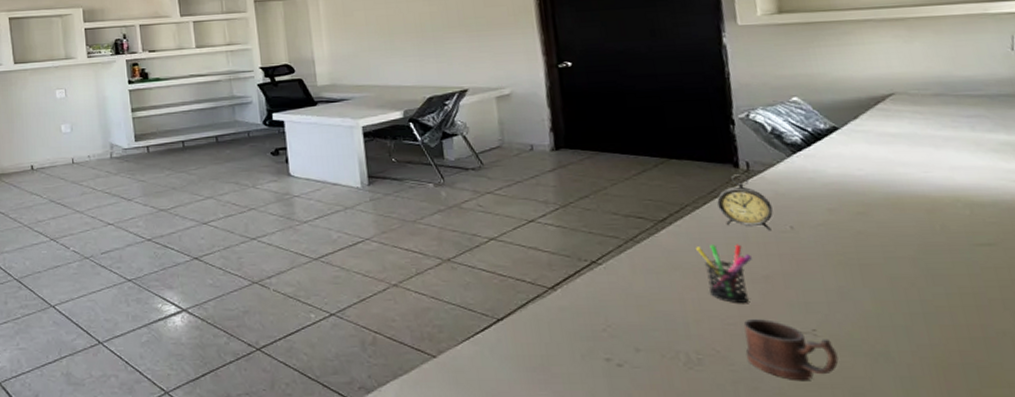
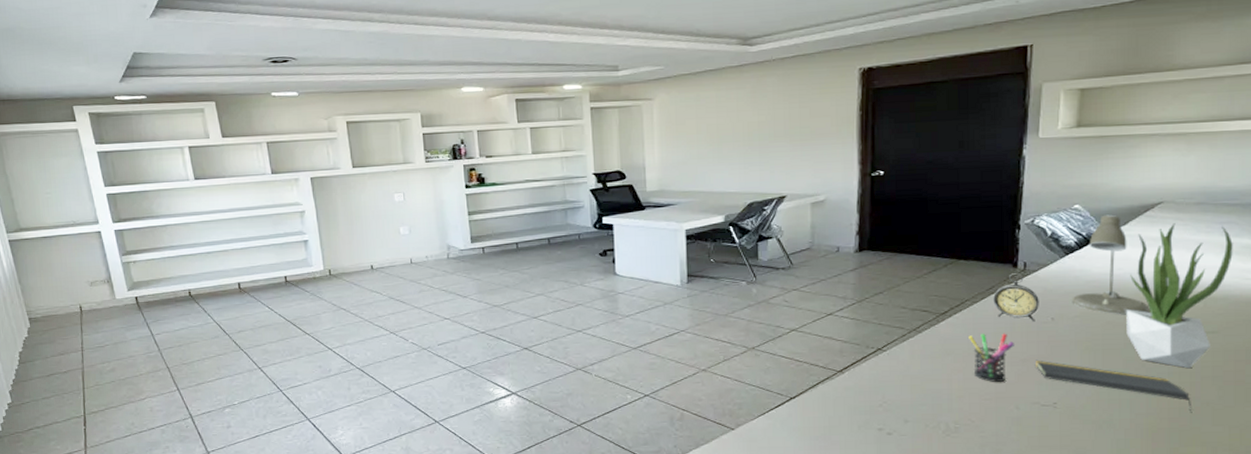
mug: present [743,318,839,382] -> none [995,394,1070,444]
notepad: none [781,276,988,345] -> present [1036,359,1193,413]
desk lamp: none [810,107,905,223] -> present [1072,214,1148,315]
potted plant: none [873,117,992,289] -> present [1126,223,1233,369]

